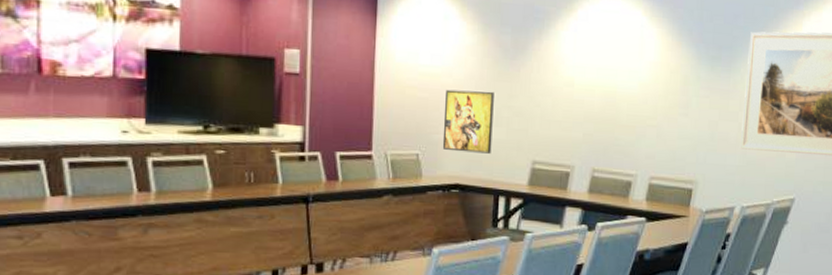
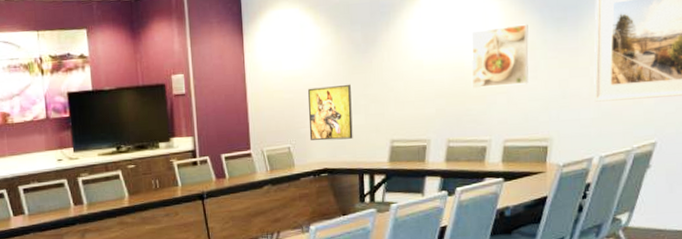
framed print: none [623,55,684,120] -> present [471,24,529,88]

